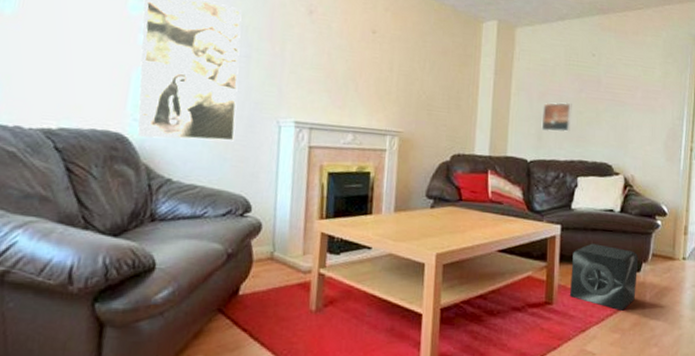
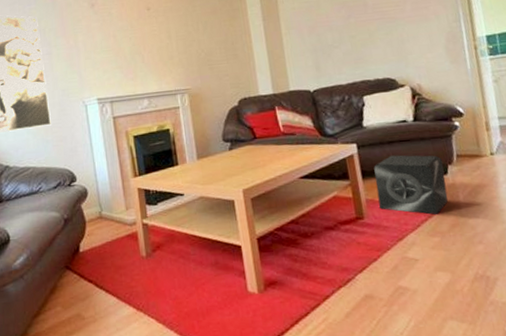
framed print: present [541,102,572,132] -> none [314,30,346,61]

